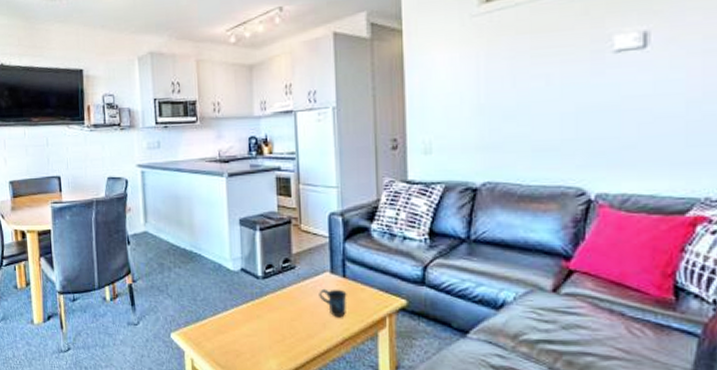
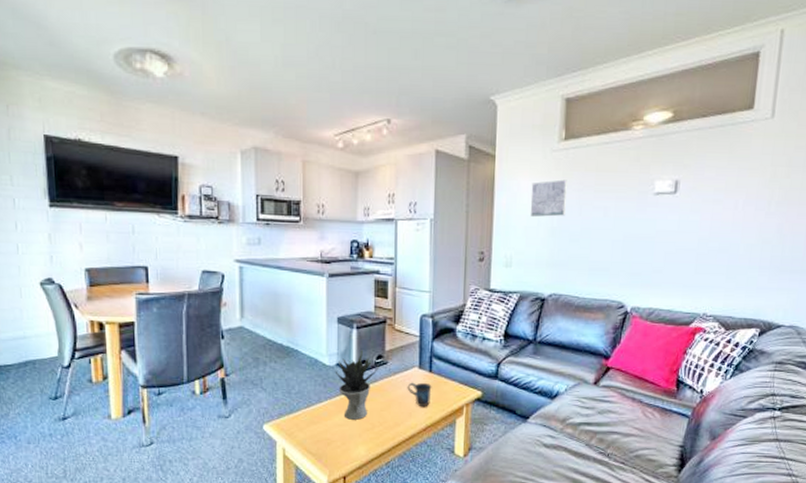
potted plant: none [239,253,286,330] -> present [335,350,378,420]
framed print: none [449,47,494,95] -> present [530,179,567,218]

